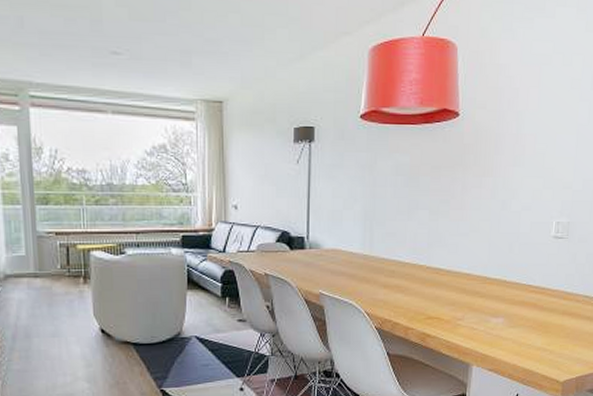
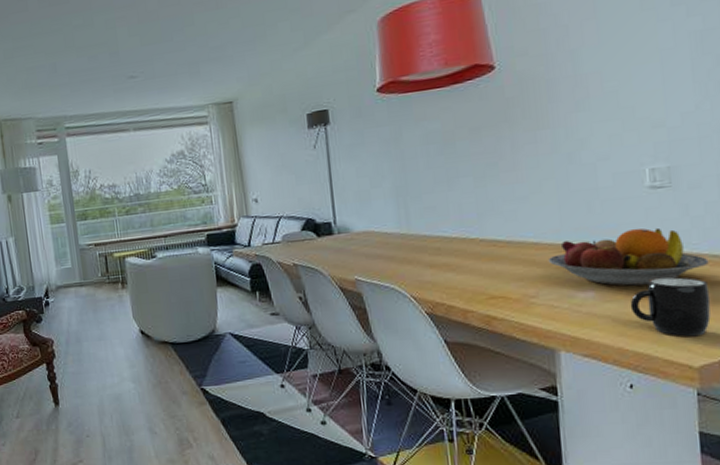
fruit bowl: none [475,269,582,316] -> present [548,227,709,286]
mug: none [526,310,579,358] -> present [630,277,711,337]

